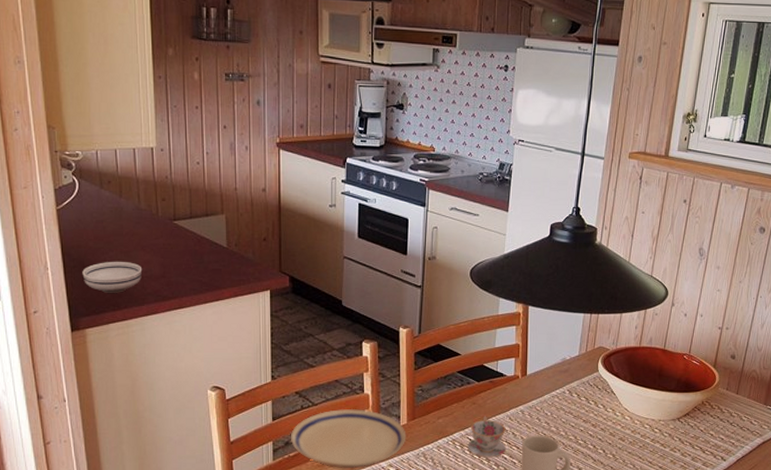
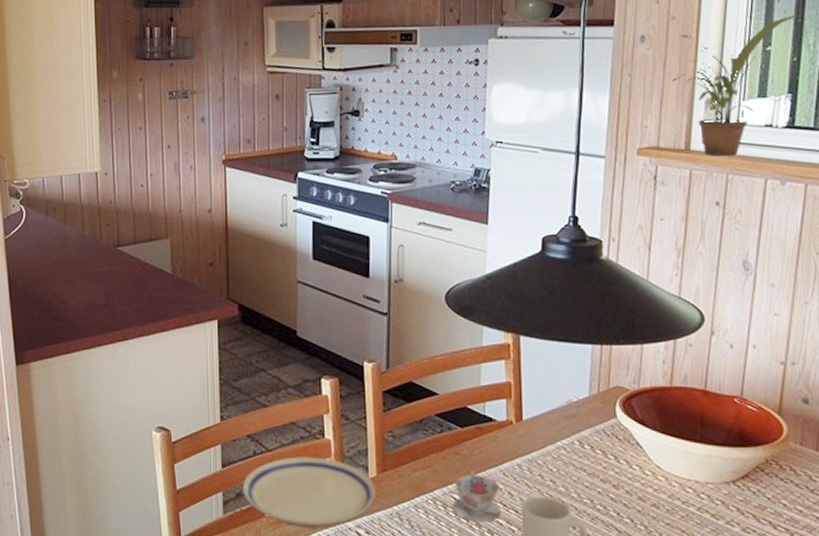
bowl: present [82,261,143,293] -> none [28,290,86,324]
potted plant: none [660,50,755,163] -> present [672,15,798,157]

